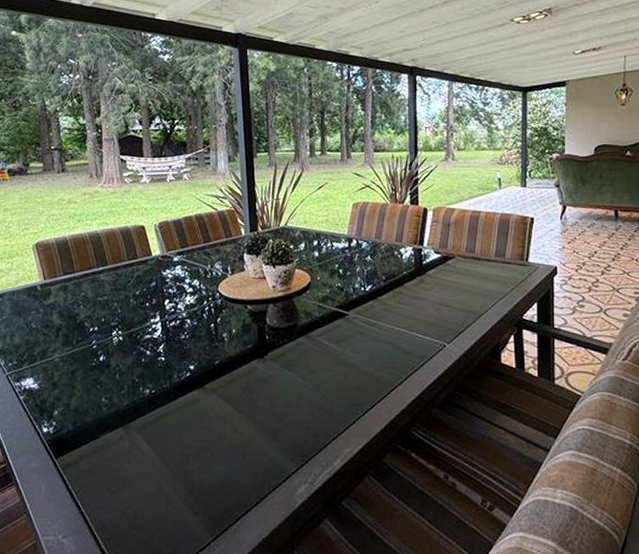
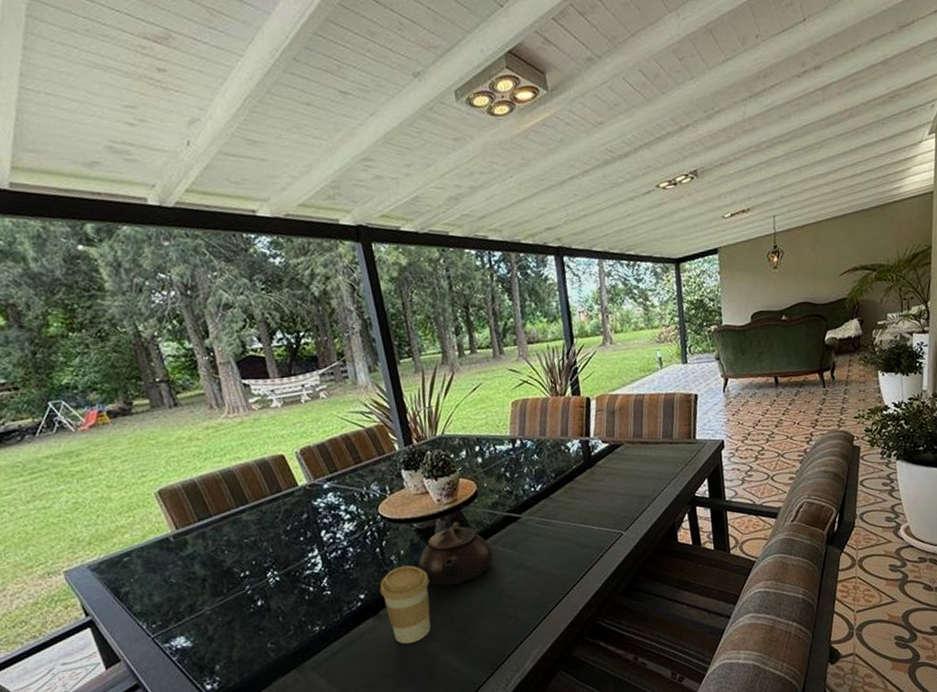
coffee cup: none [208,344,255,421] -> present [379,565,431,644]
teapot: none [246,310,317,370] -> present [418,522,493,586]

